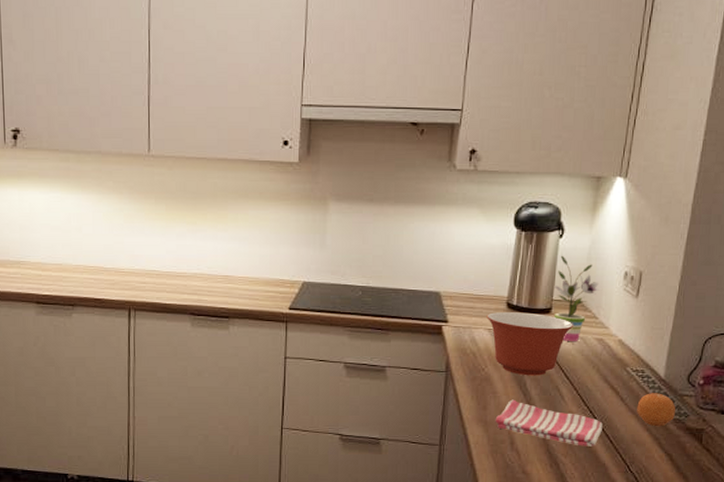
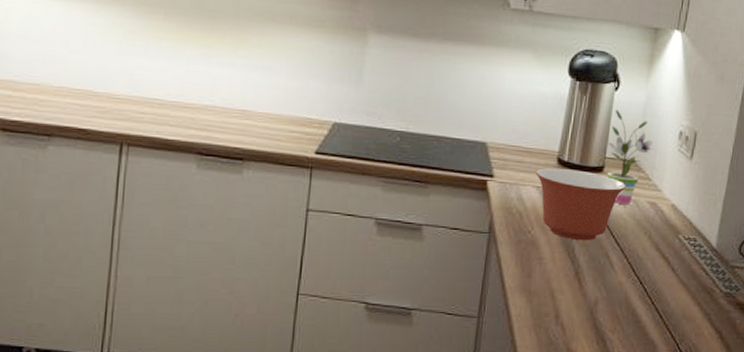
dish towel: present [495,399,603,446] -> none [540,267,653,322]
fruit: present [637,393,675,427] -> none [688,263,727,301]

